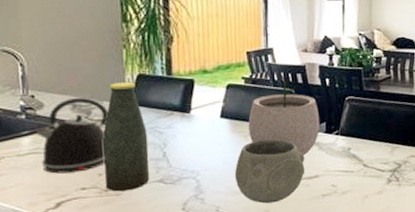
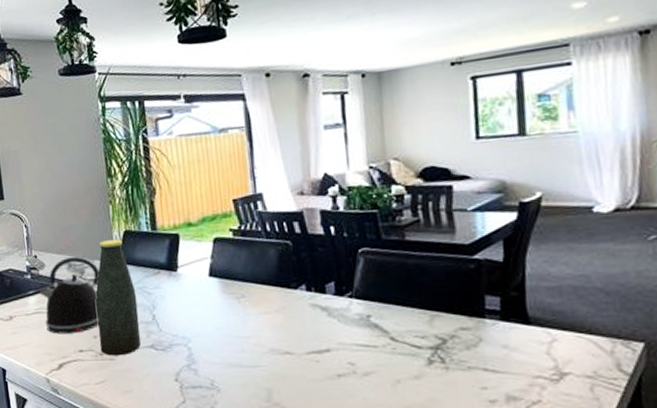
bowl: present [234,139,305,204] -> none [228,302,313,381]
plant pot: present [248,75,320,156] -> none [240,225,328,324]

